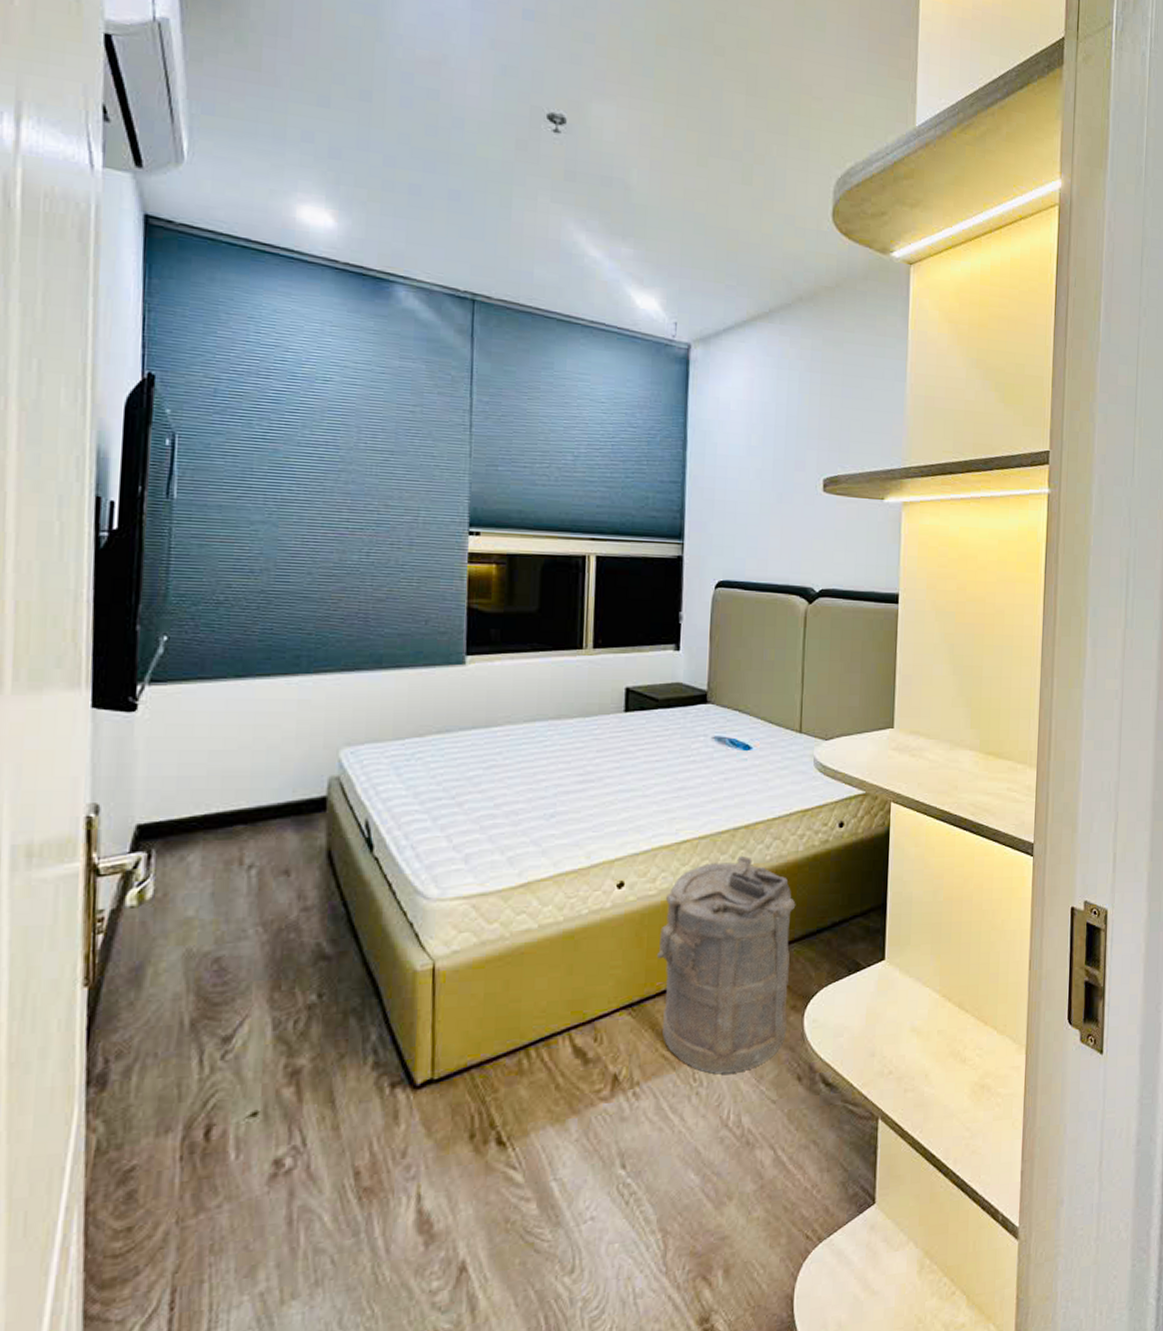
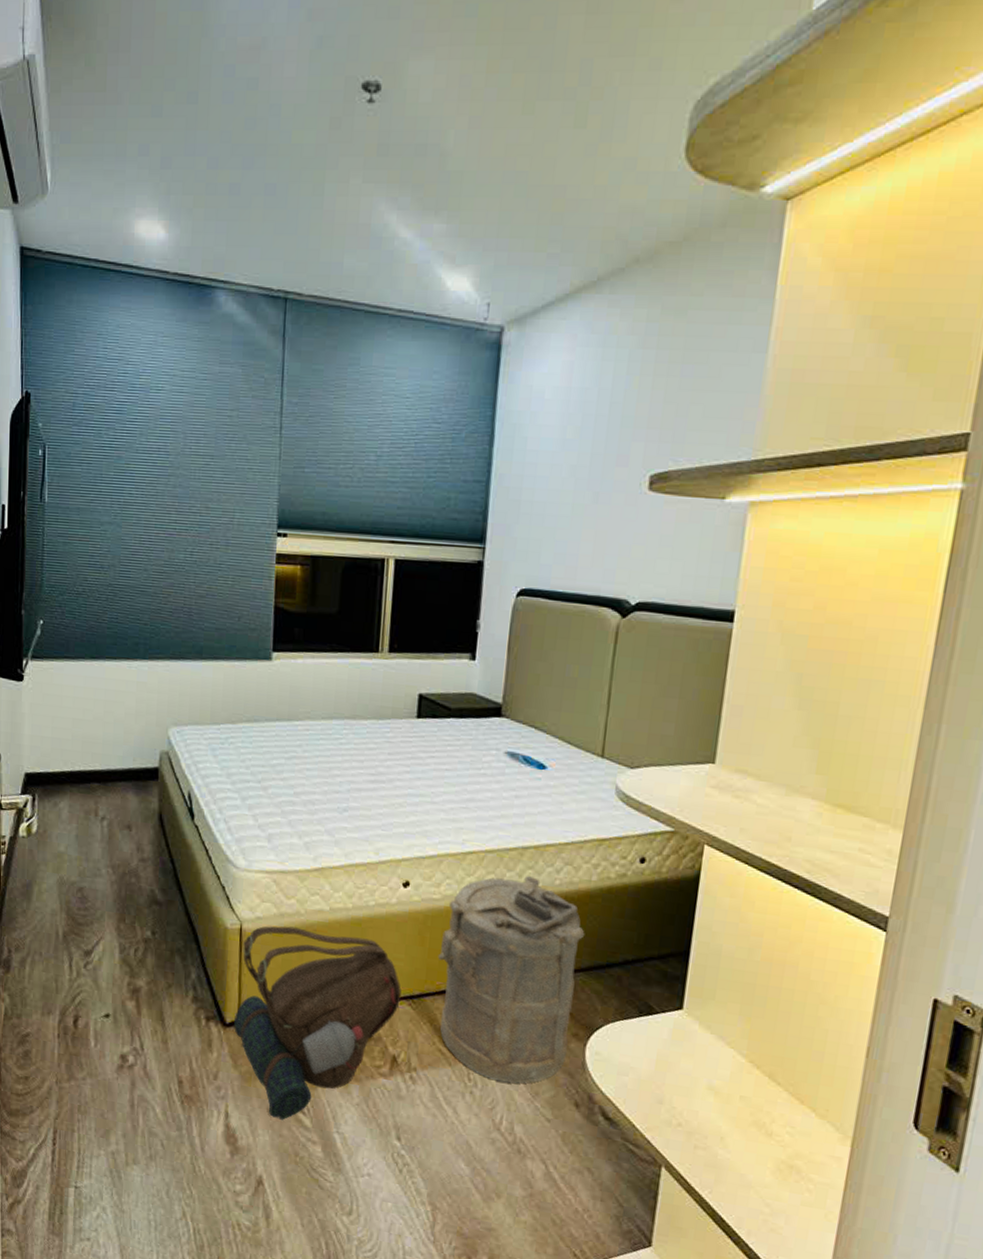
backpack: none [426,951,620,1184] -> present [234,926,402,1120]

